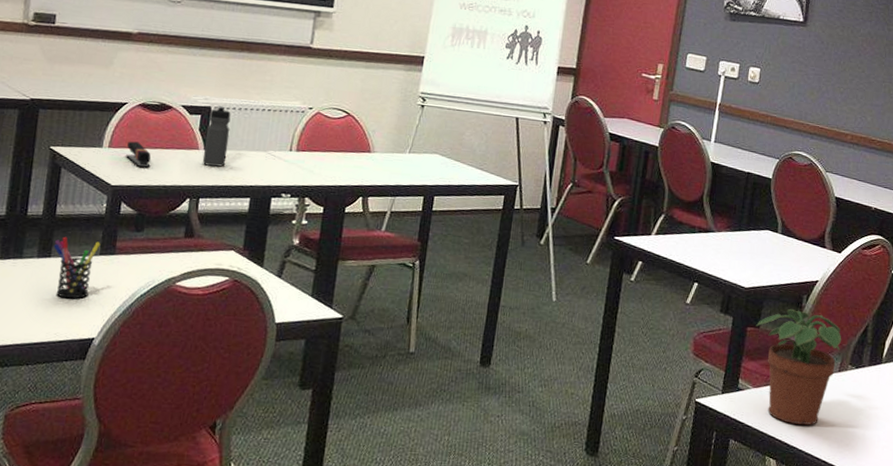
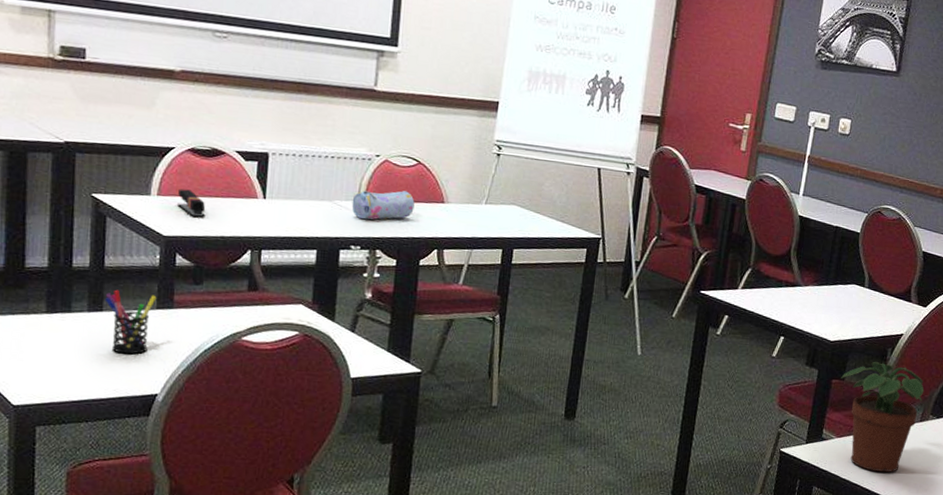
water bottle: present [202,106,231,167] -> none [262,152,291,217]
pencil case: none [284,141,343,169] -> present [351,190,415,220]

